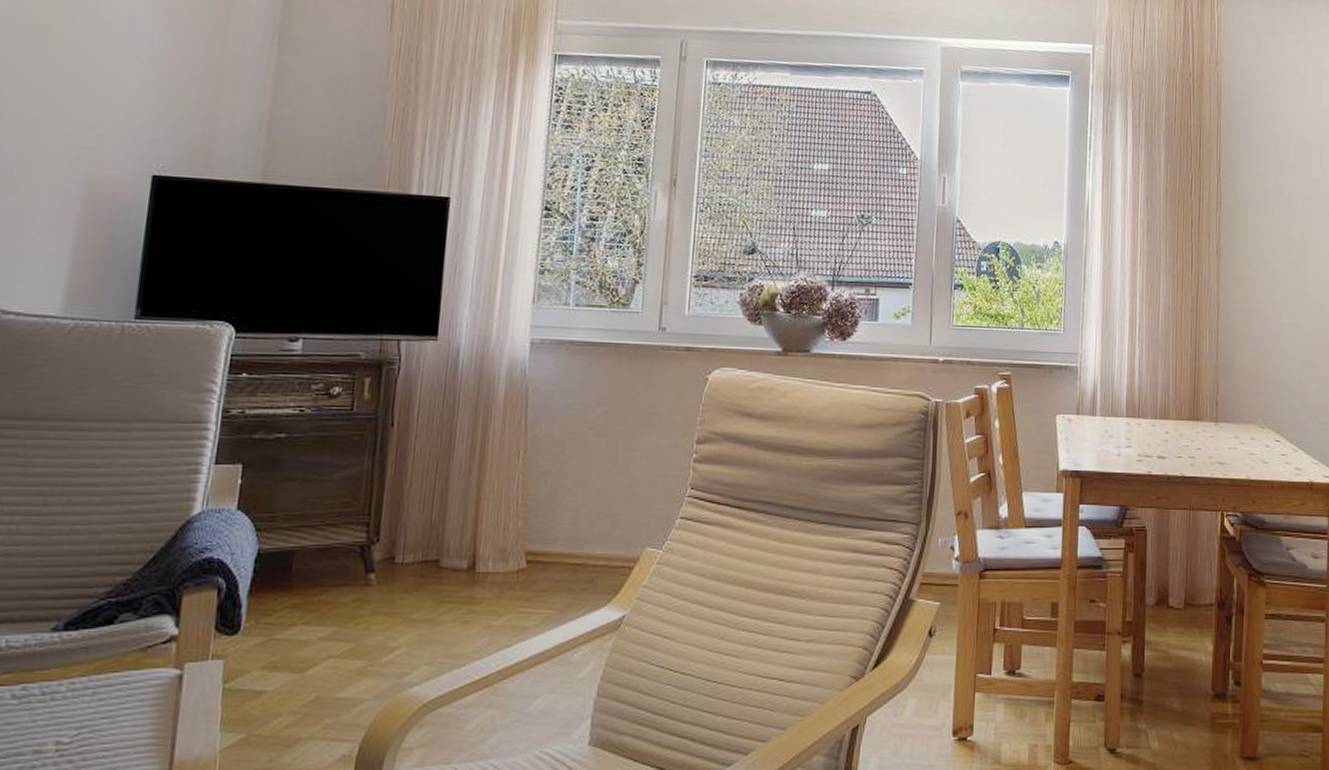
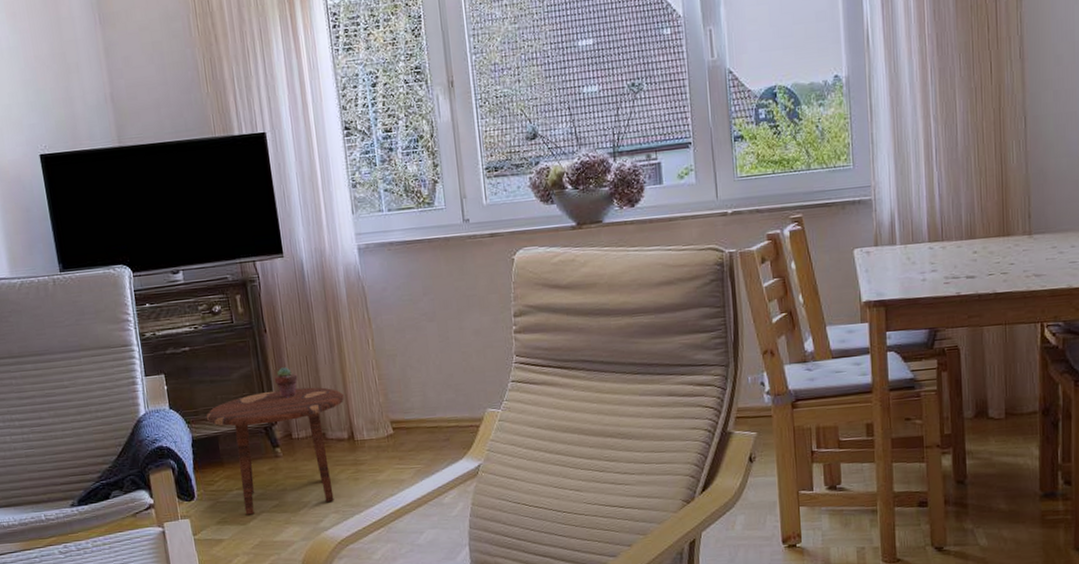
side table: none [284,500,475,660] -> present [206,387,345,515]
potted succulent: none [388,472,421,511] -> present [274,367,298,399]

